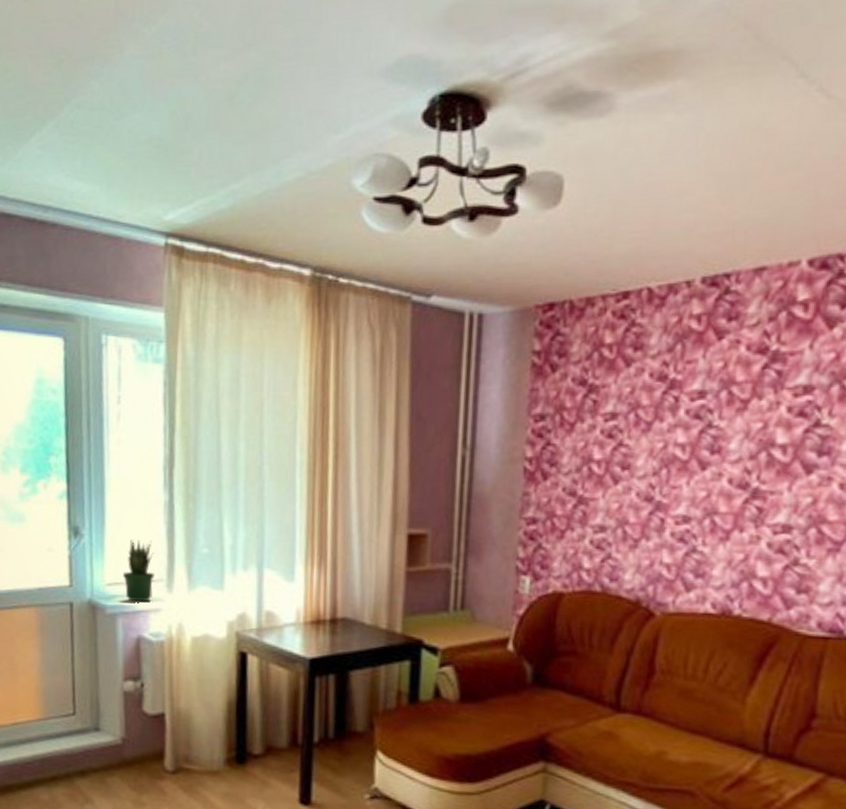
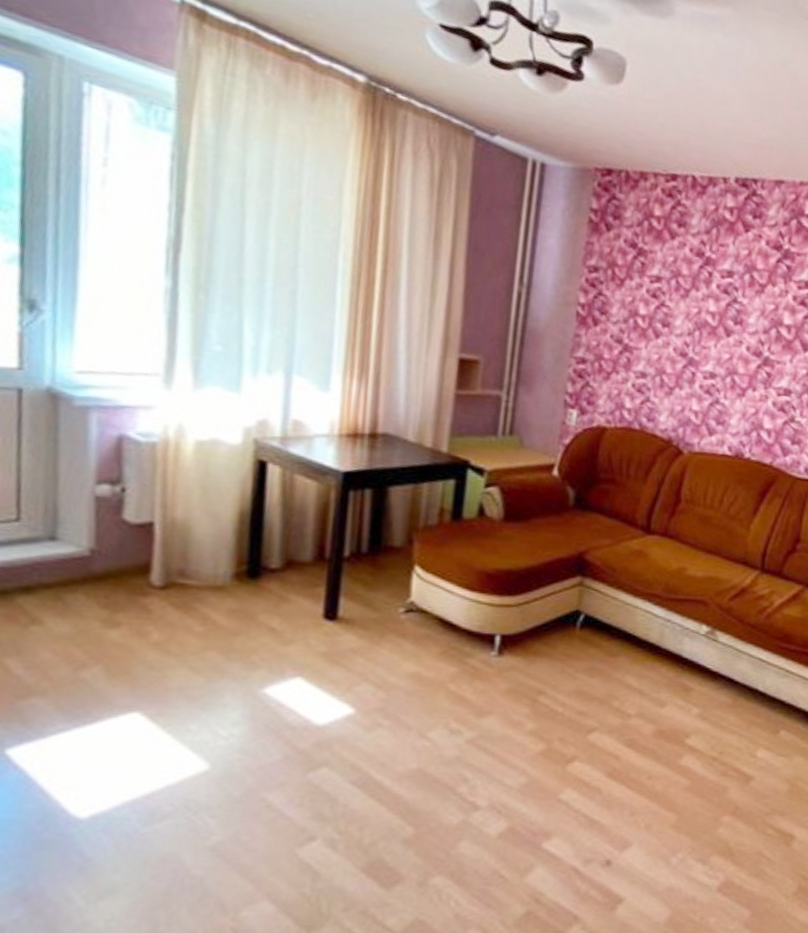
planter: present [122,540,155,602] -> none [100,325,148,397]

